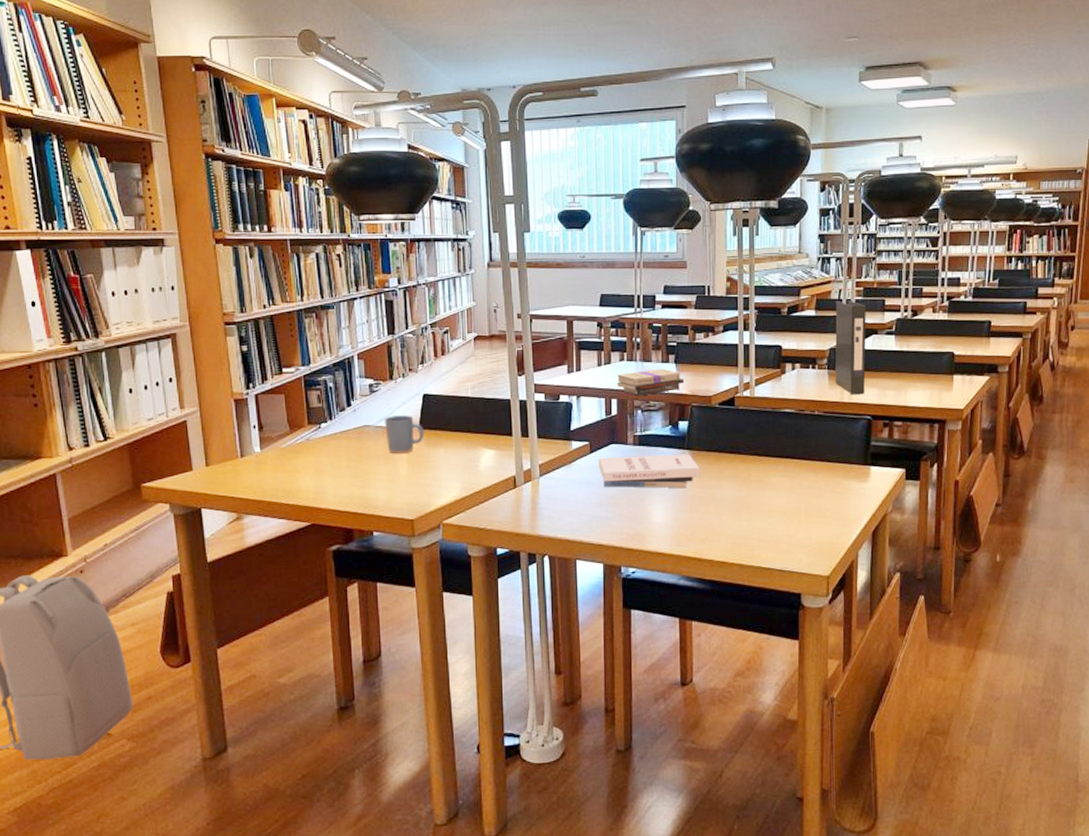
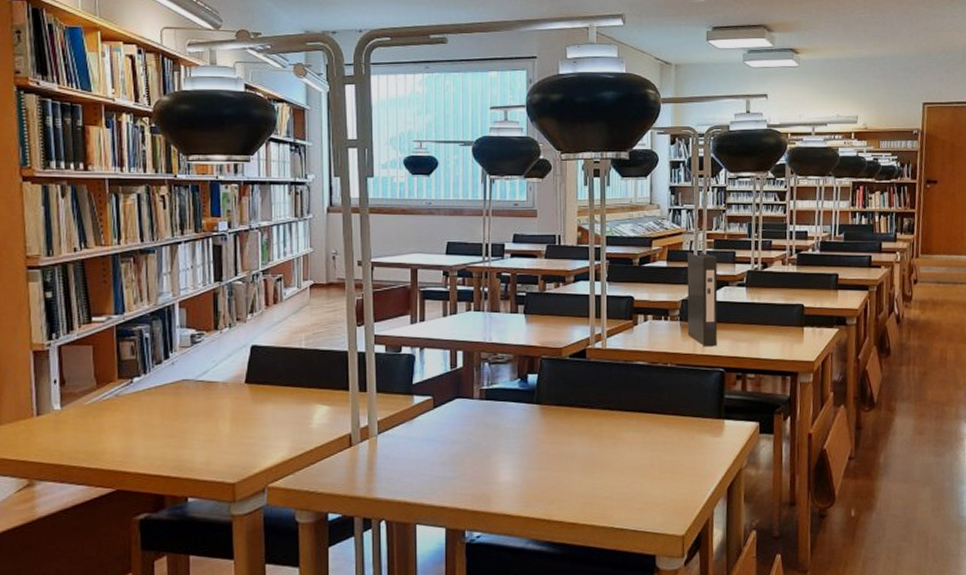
mug: present [385,415,425,453] -> none [207,368,251,410]
books: present [598,454,700,488] -> none [441,408,550,445]
books: present [617,368,685,396] -> none [463,319,534,348]

